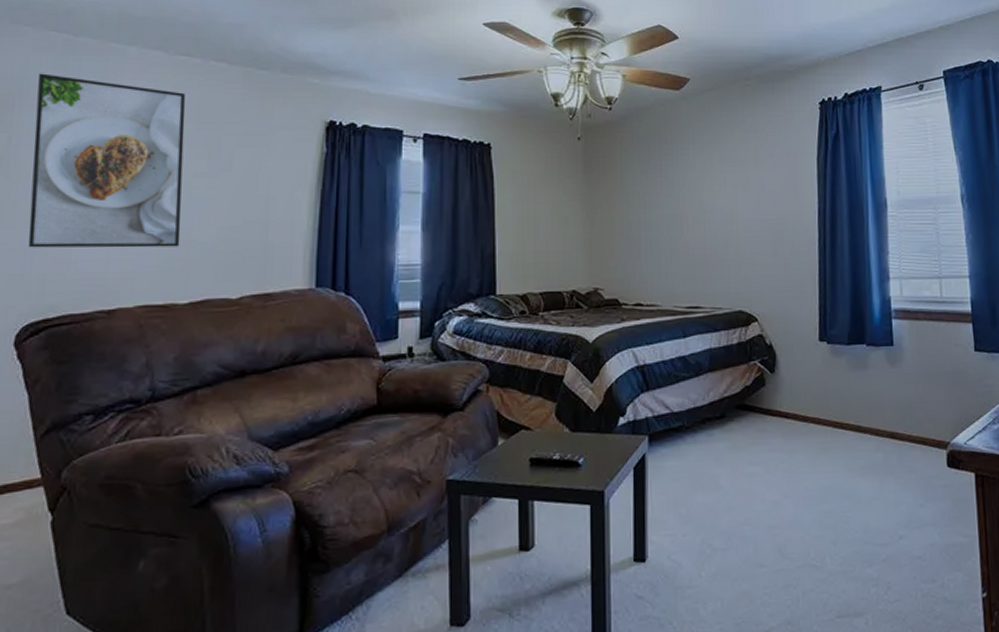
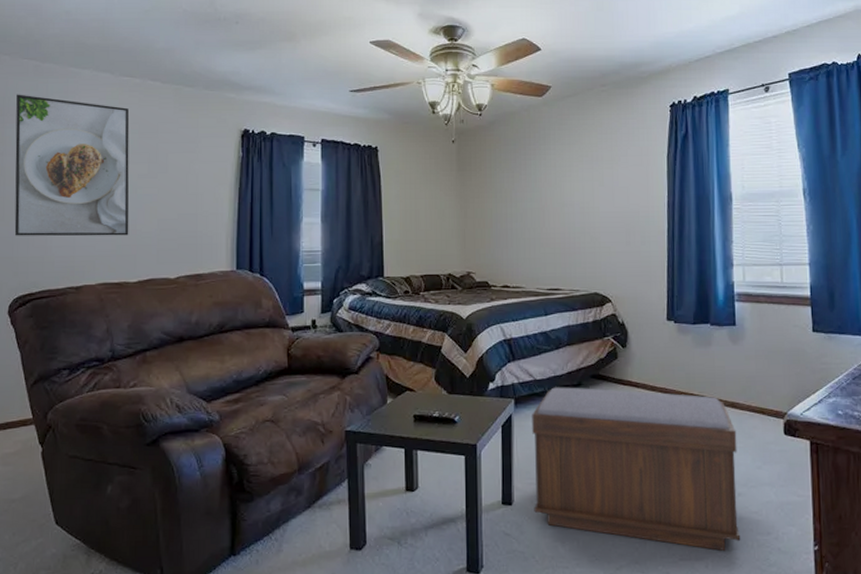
bench: none [668,420,904,604] -> present [532,387,741,551]

